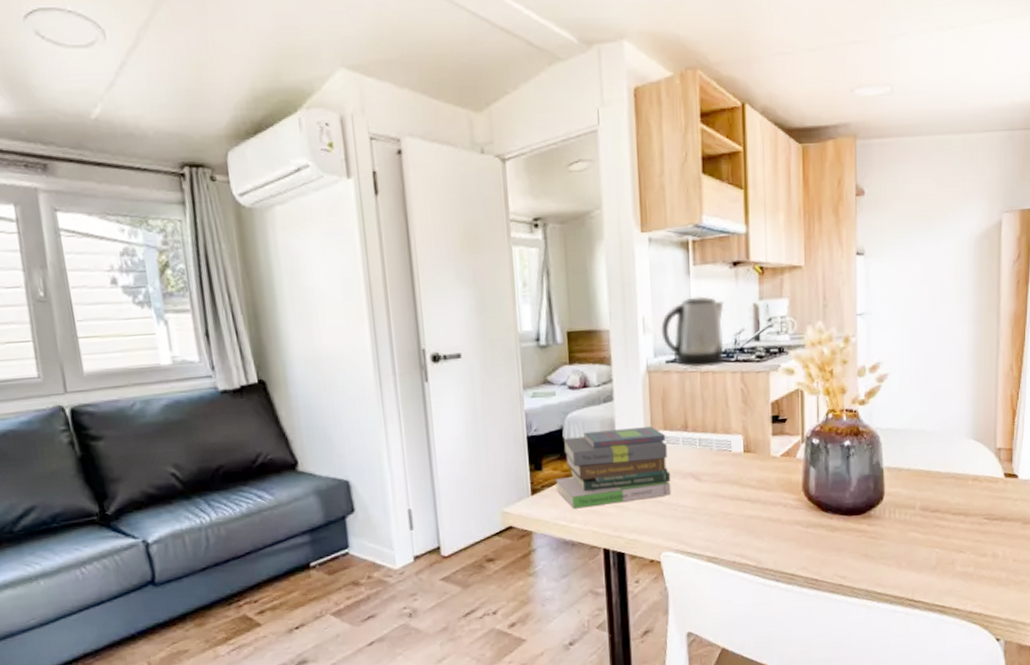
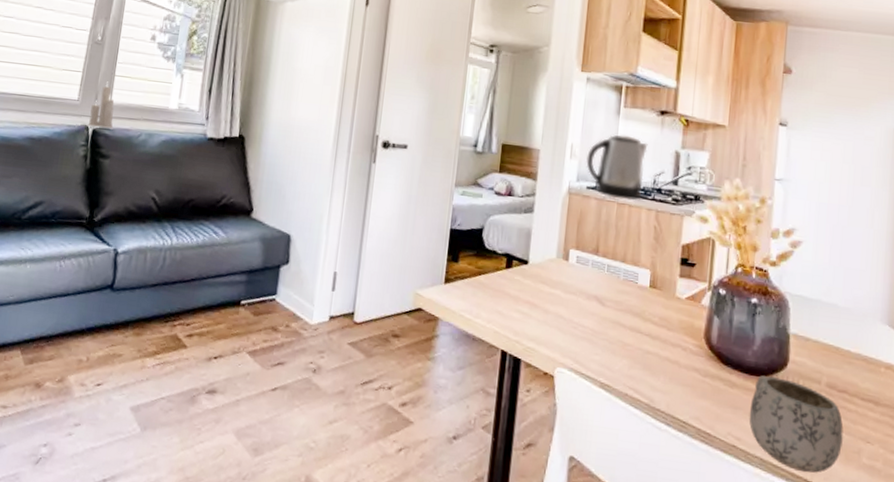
candle: none [59,347,95,407] -> present [87,81,115,129]
books: present [555,426,672,509] -> none [467,236,577,313]
mug: none [852,512,938,593] -> present [749,375,844,473]

